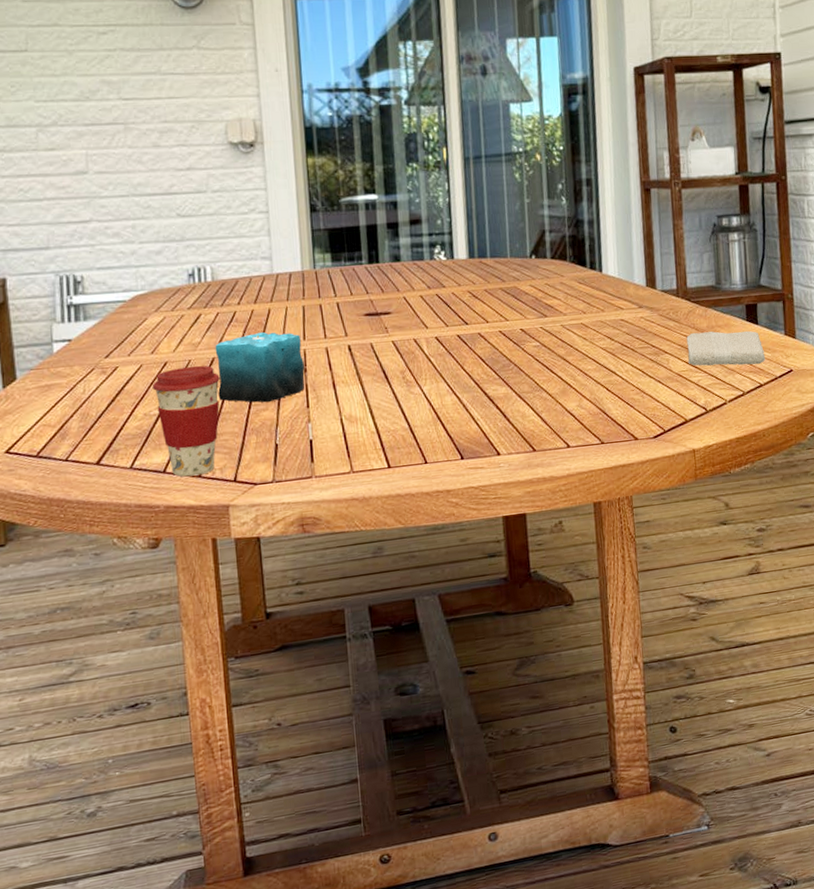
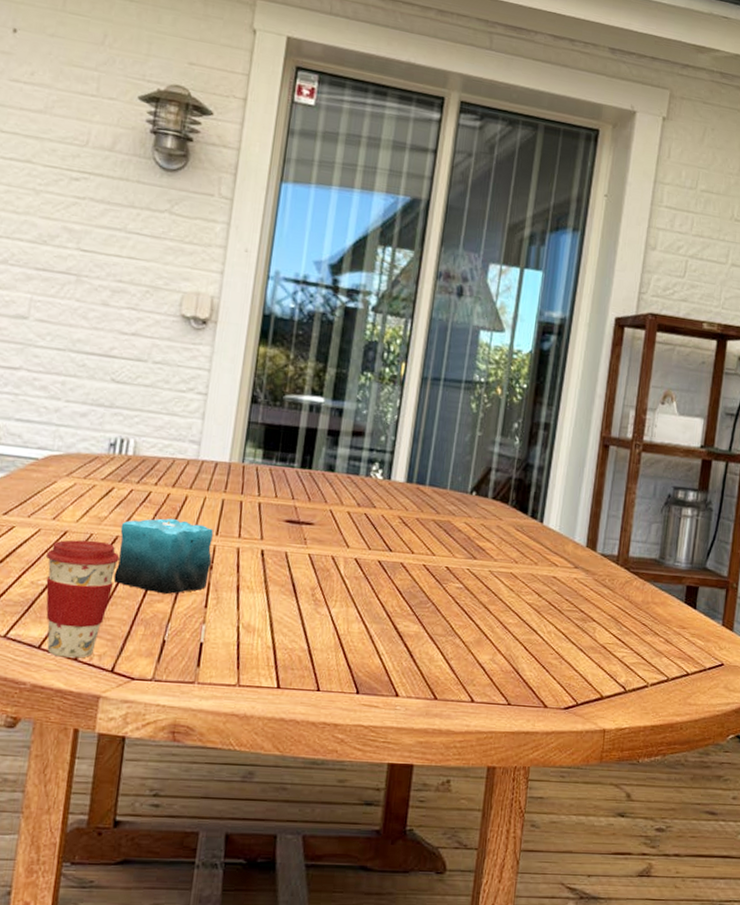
washcloth: present [686,330,766,366] -> none [616,605,698,651]

